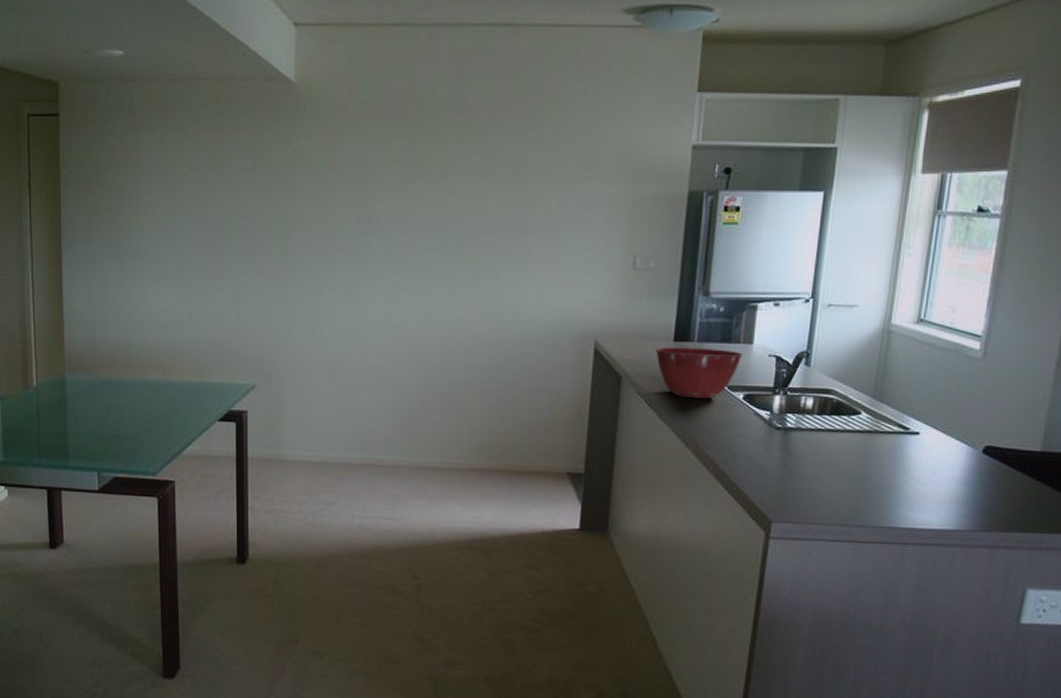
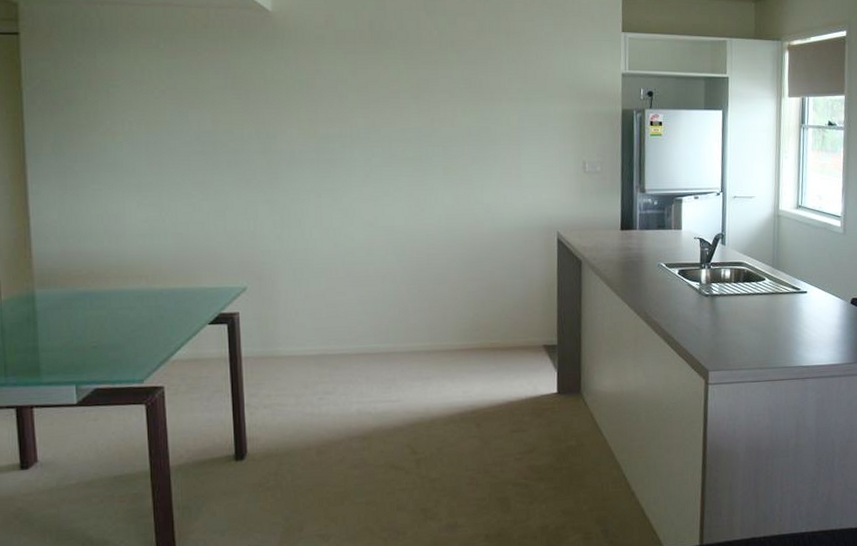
mixing bowl: present [656,347,743,399] -> none [607,234,675,276]

